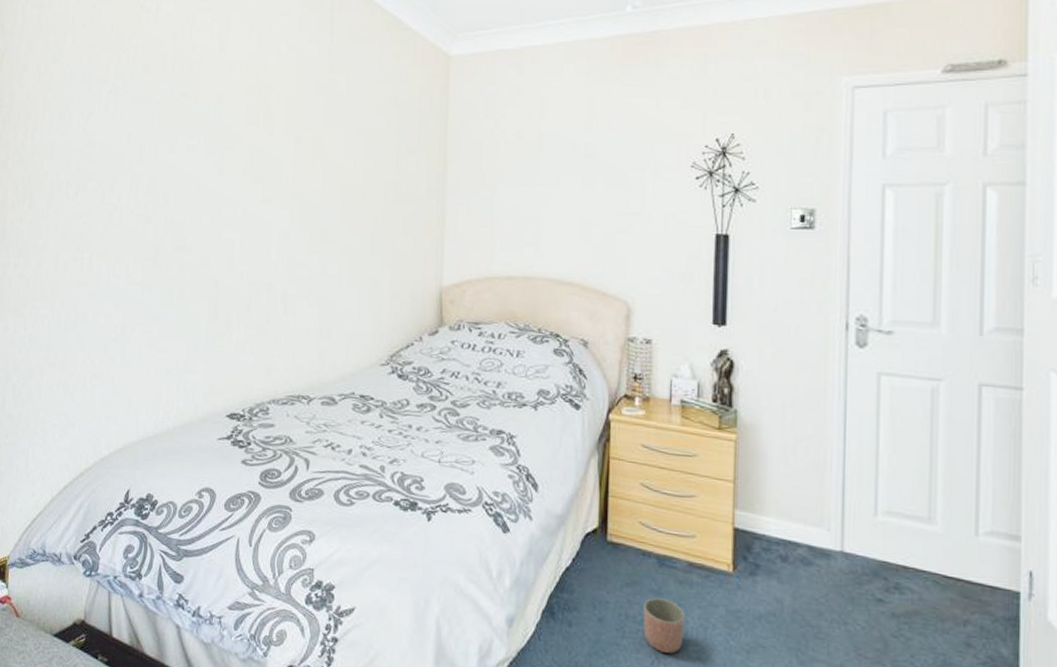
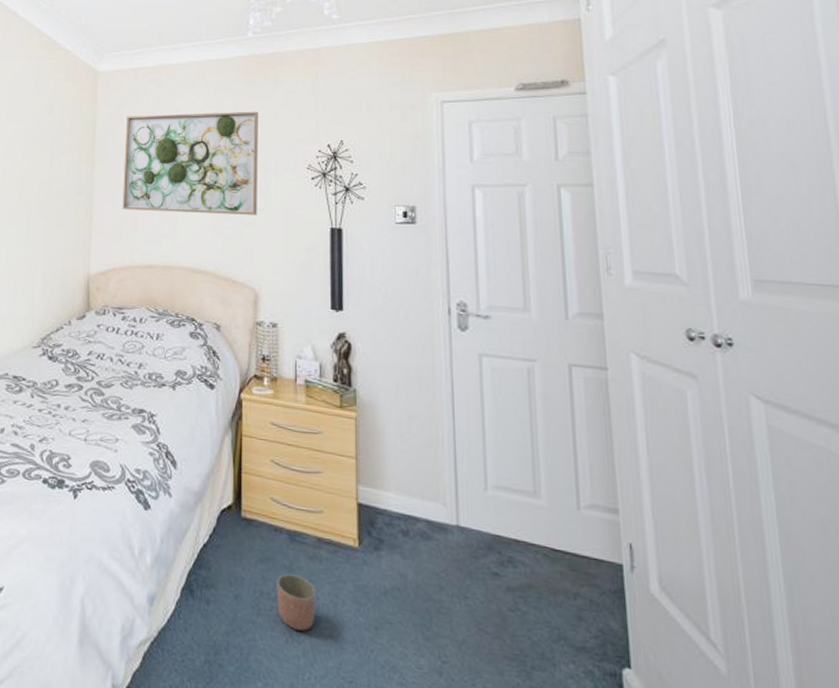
wall art: none [478,100,636,220] -> present [122,111,258,215]

